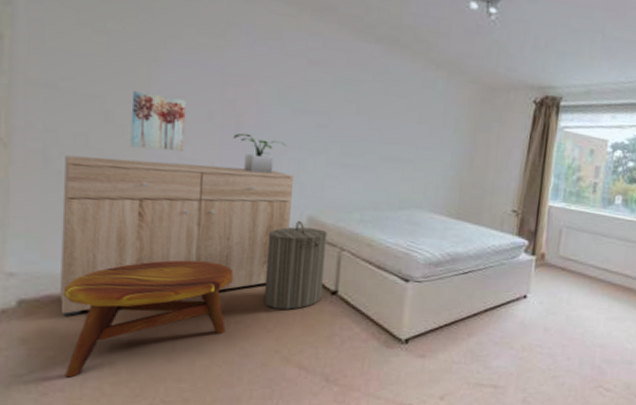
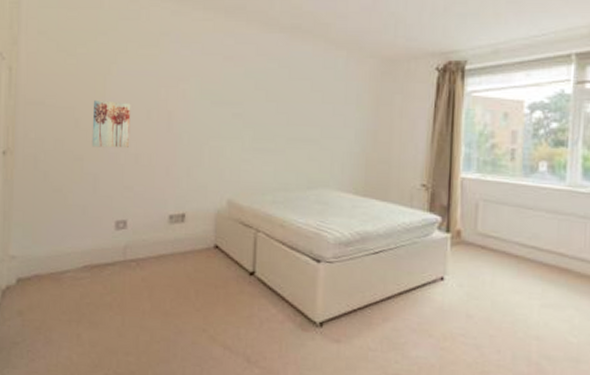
dresser: present [60,155,295,316] -> none [44,157,215,292]
side table: present [62,260,234,378] -> none [46,243,168,347]
potted plant: present [233,133,287,174] -> none [166,127,208,163]
laundry hamper: present [263,221,328,310] -> none [192,205,245,290]

